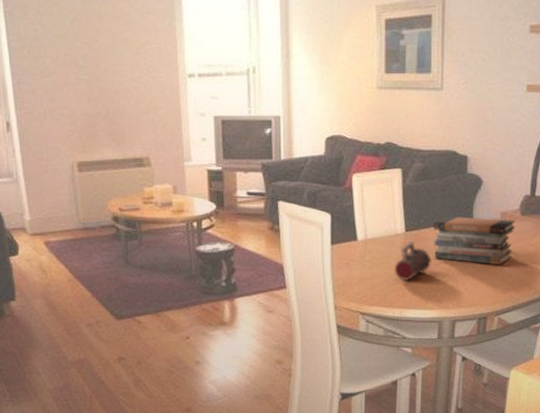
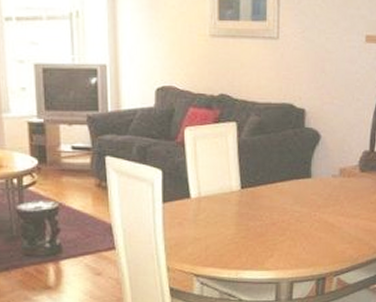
beer mug: present [394,240,431,282] -> none [229,198,268,241]
book stack: present [433,216,516,266] -> none [270,173,355,224]

